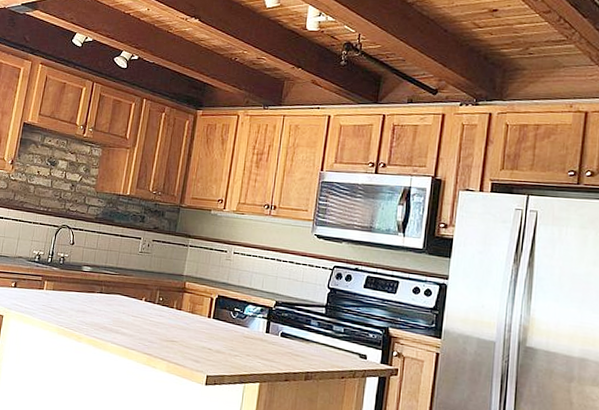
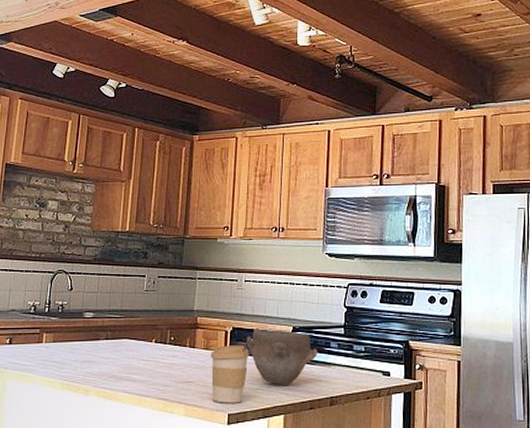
coffee cup: none [193,311,232,367] -> present [210,345,250,403]
bowl: none [230,299,298,356] -> present [246,329,318,385]

